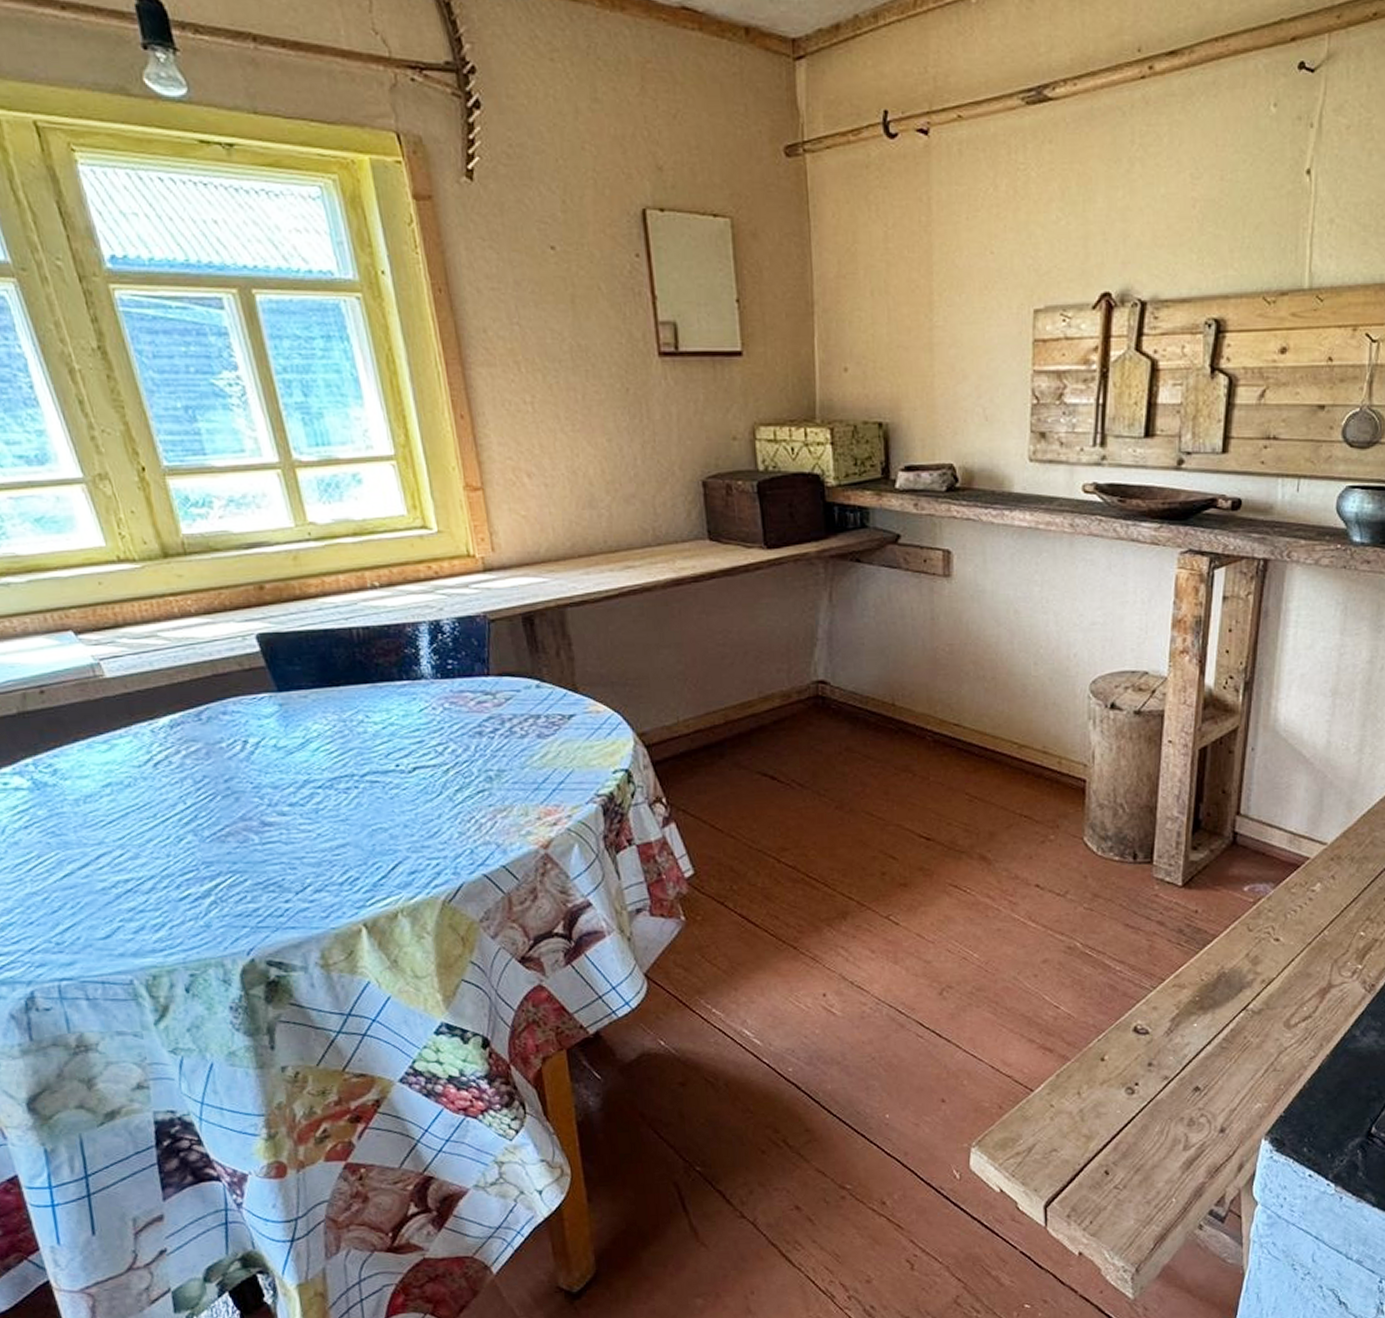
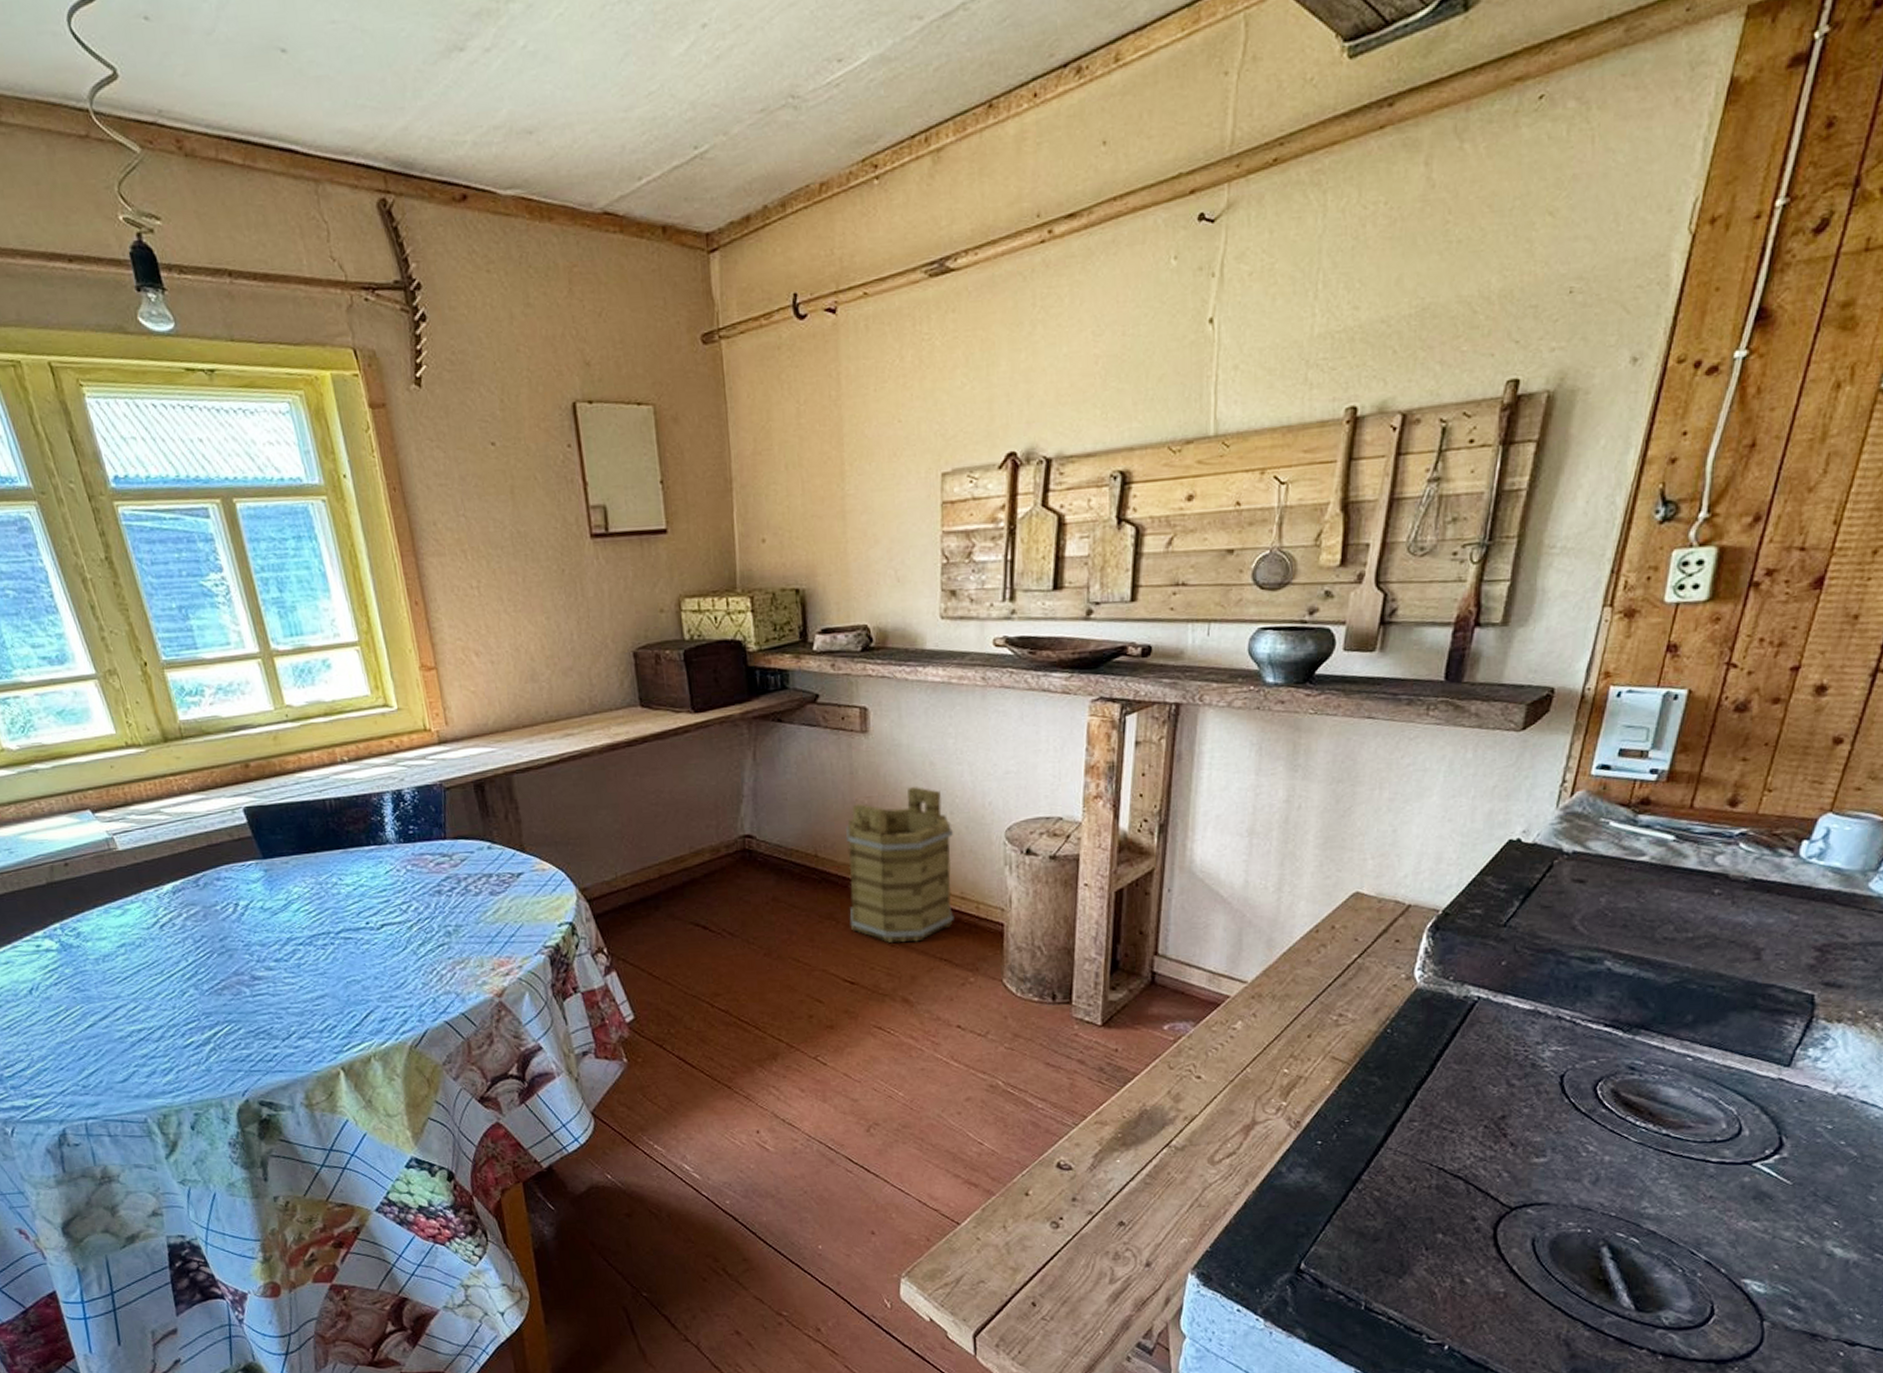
bucket: none [924,635,1038,798] -> present [845,787,955,943]

